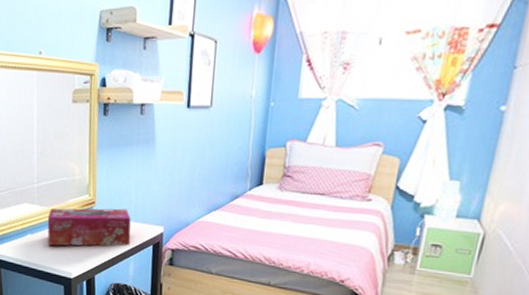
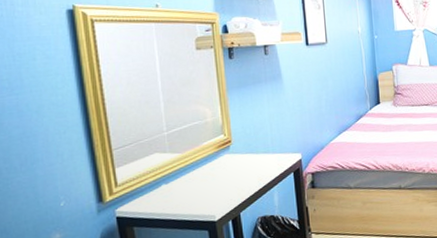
tissue box: present [47,208,131,246] -> none [182,142,272,192]

